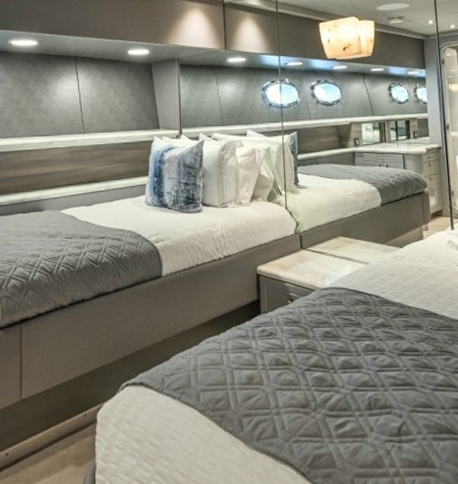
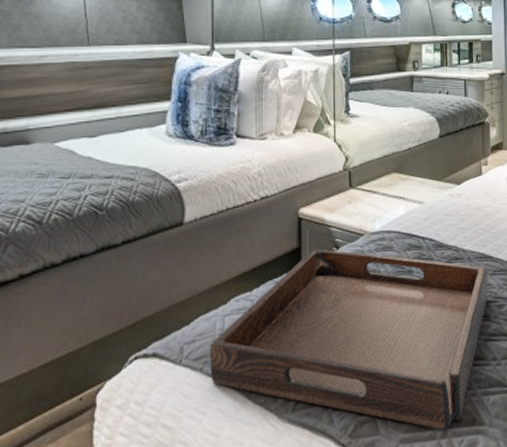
serving tray: none [185,301,434,470] -> present [209,249,488,431]

